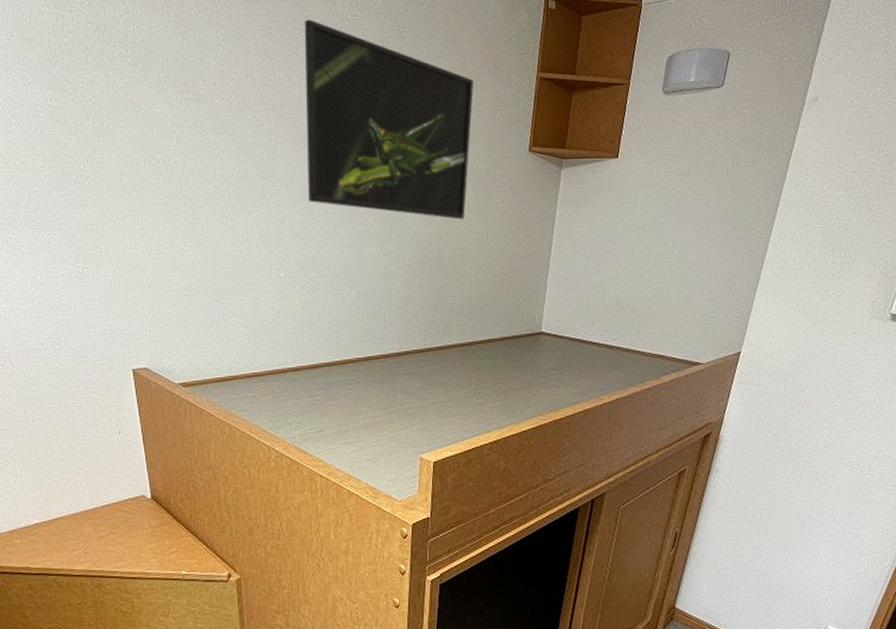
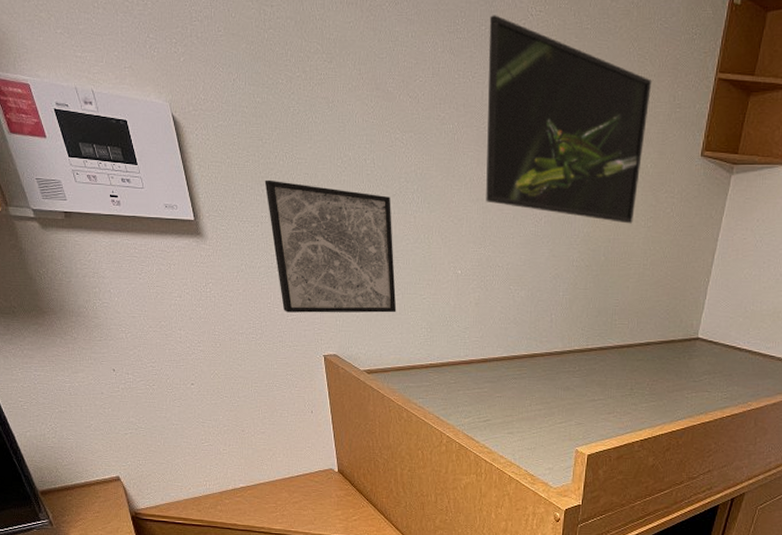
wall art: none [63,185,215,325] -> present [264,179,397,313]

